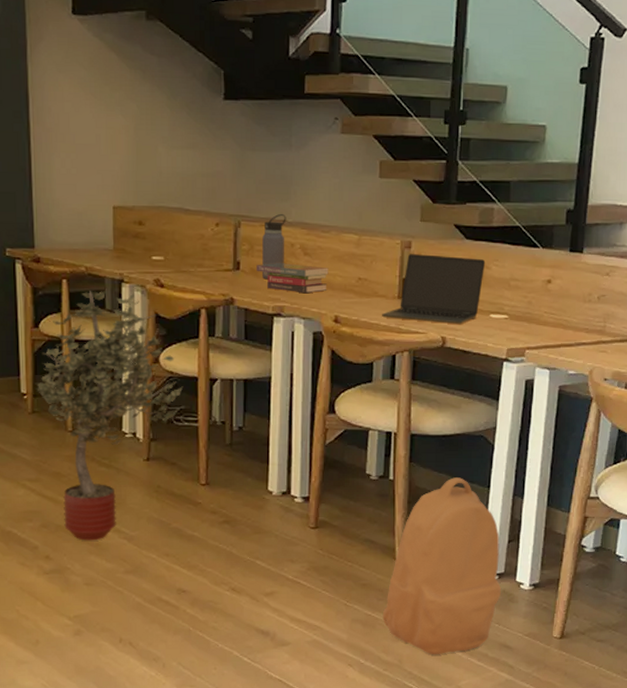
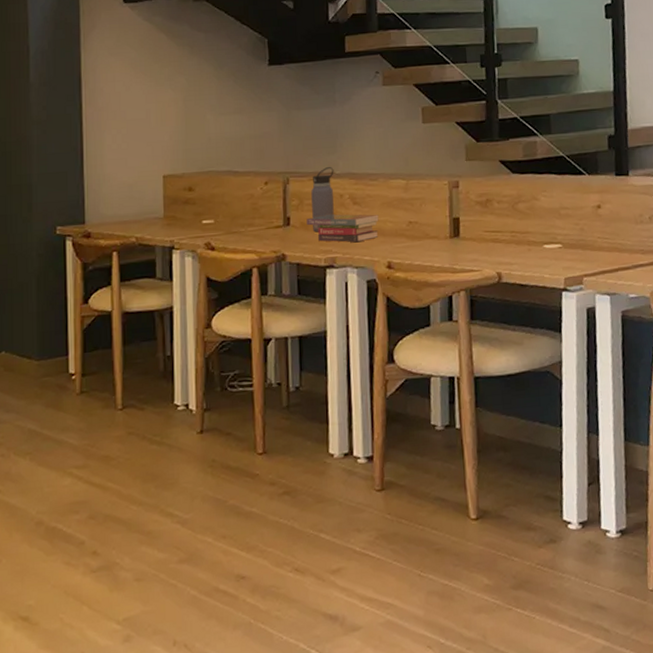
potted tree: present [34,291,184,541] -> none [82,259,237,530]
laptop: present [382,254,486,325] -> none [435,191,534,259]
backpack: present [382,477,502,655] -> none [460,419,587,626]

